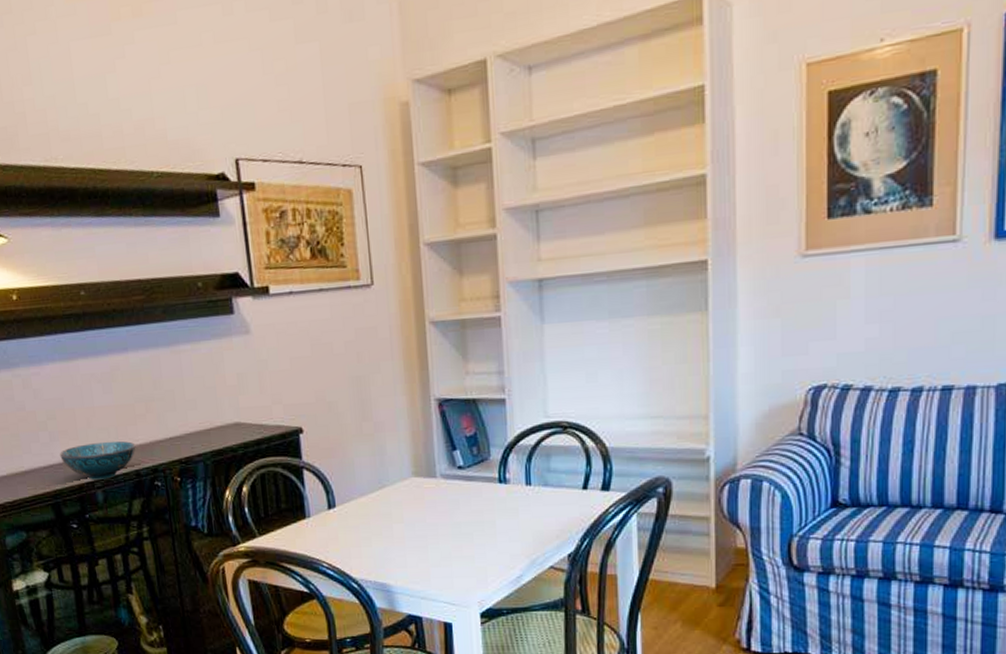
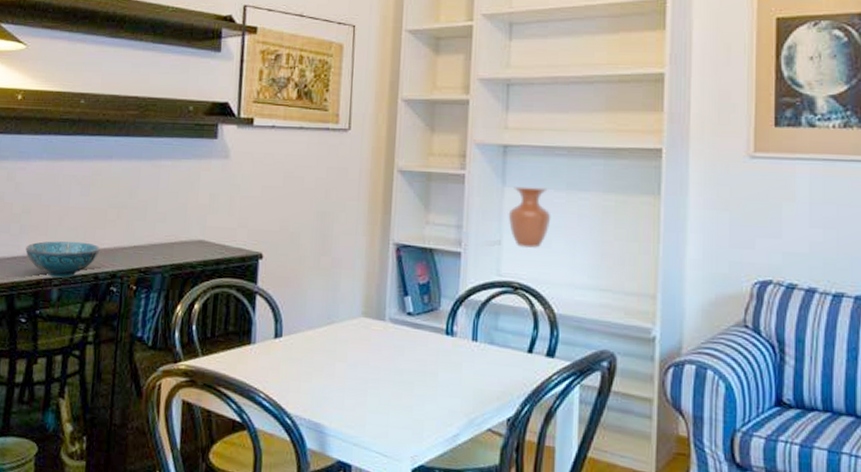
vase: none [550,319,596,386] -> present [508,186,551,249]

